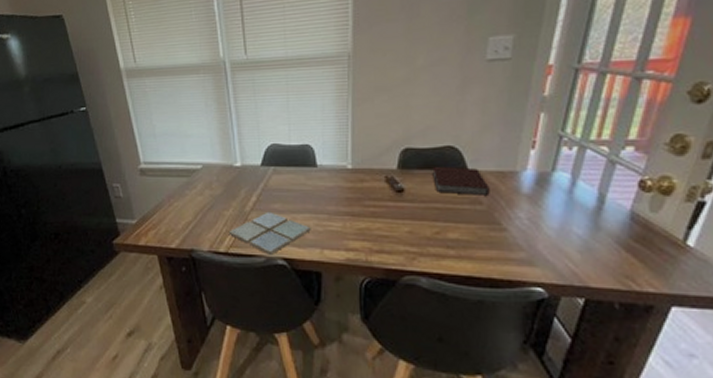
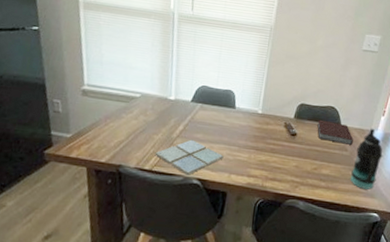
bottle: none [493,168,540,255] -> present [351,128,383,190]

